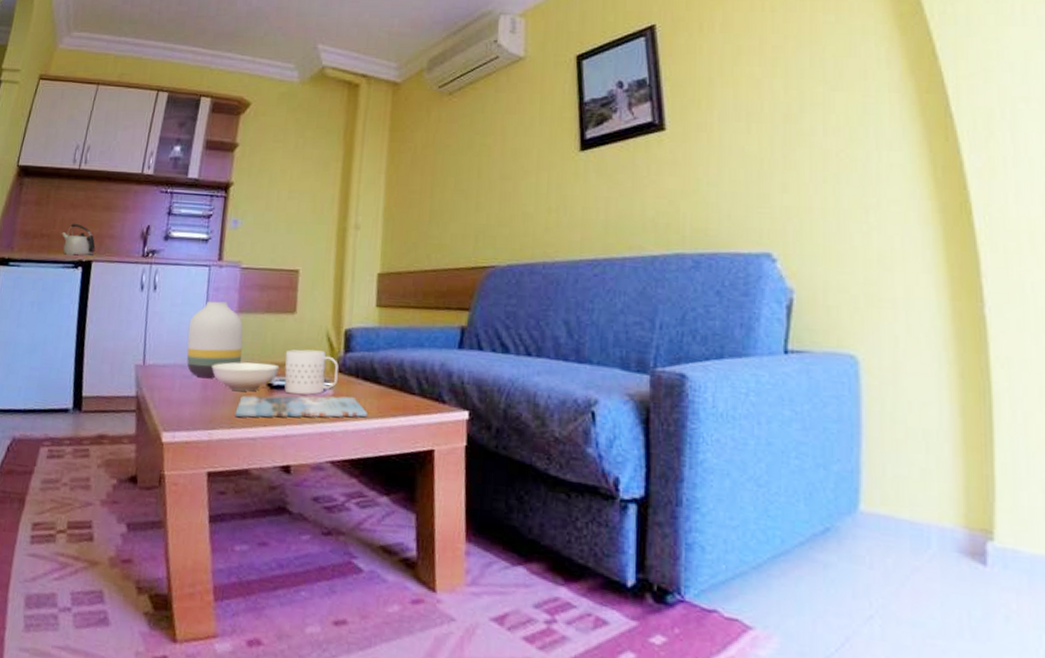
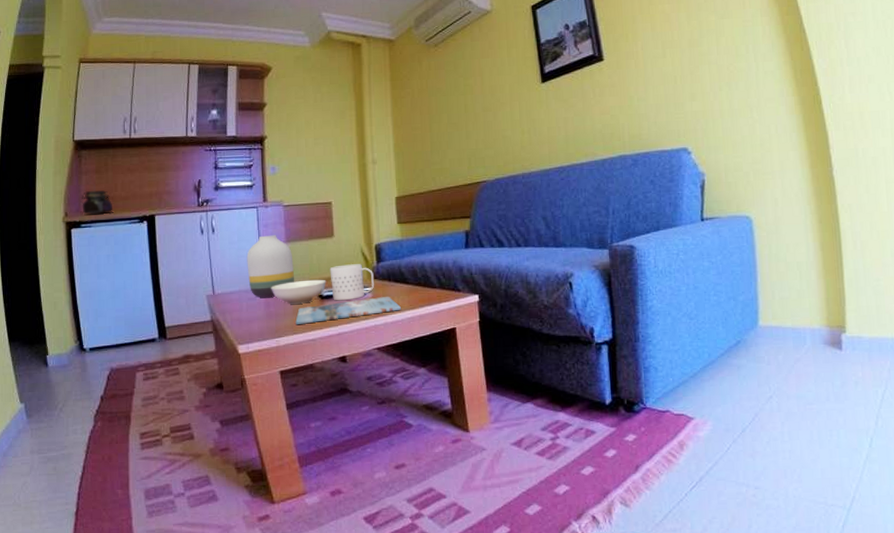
jar: none [14,224,48,254] -> present [82,190,113,215]
kettle: present [62,223,96,257] -> none [124,185,156,212]

